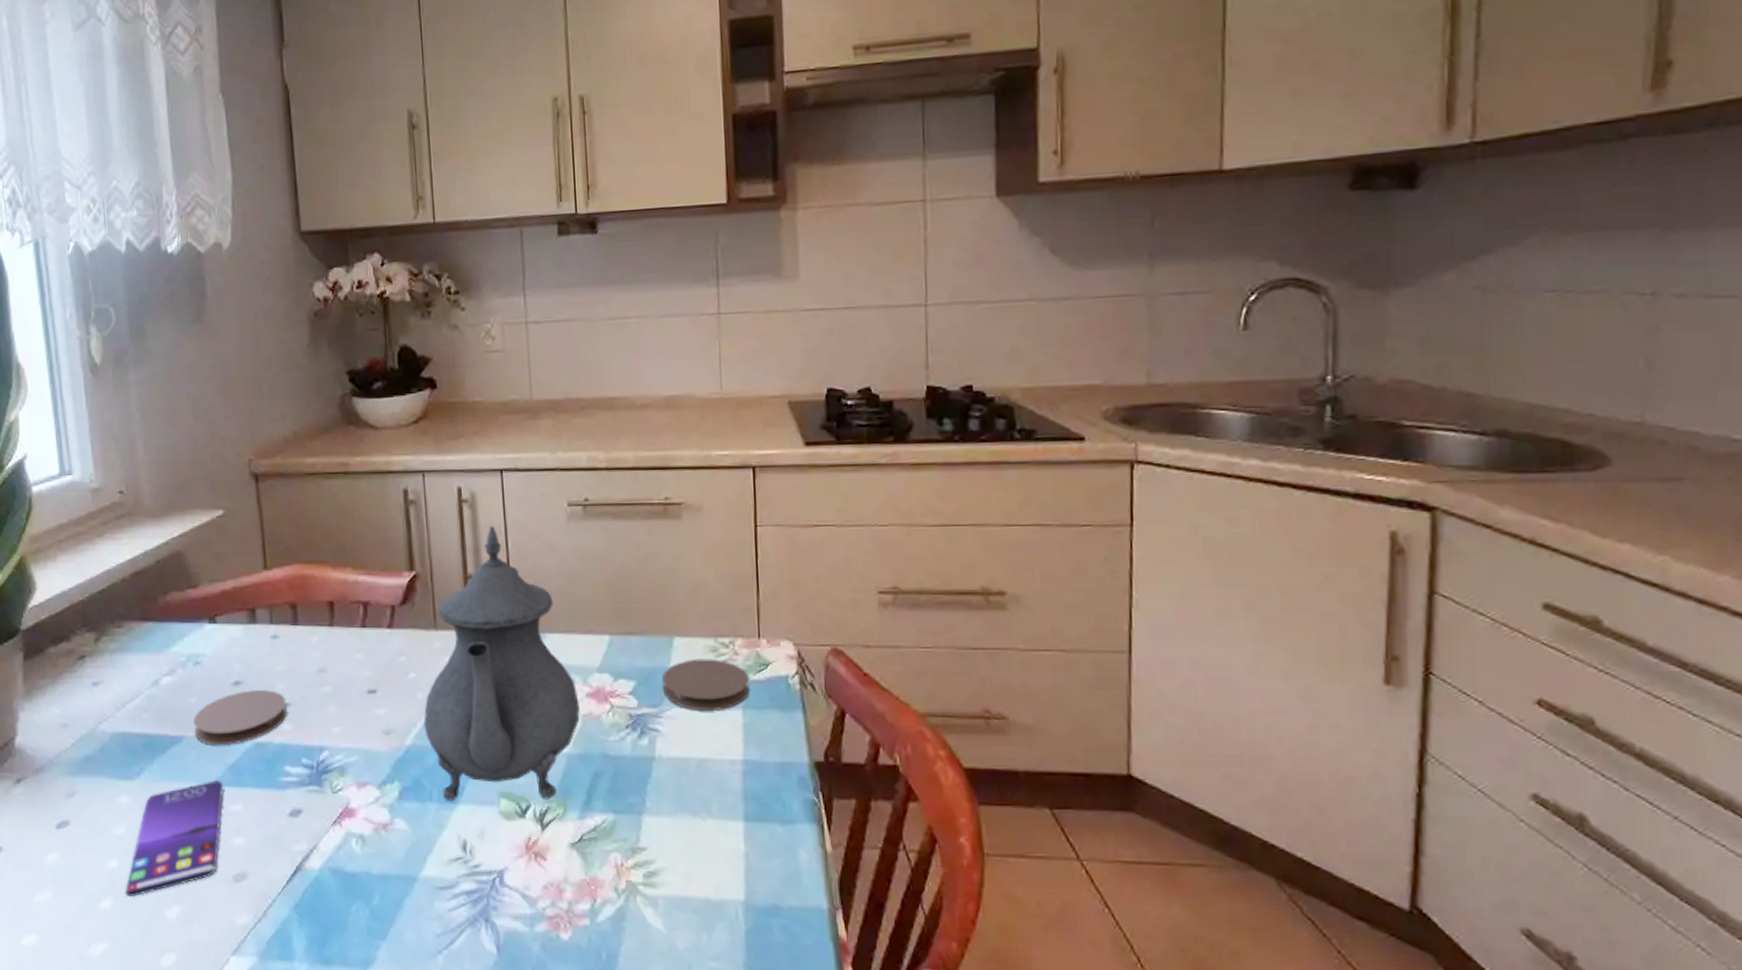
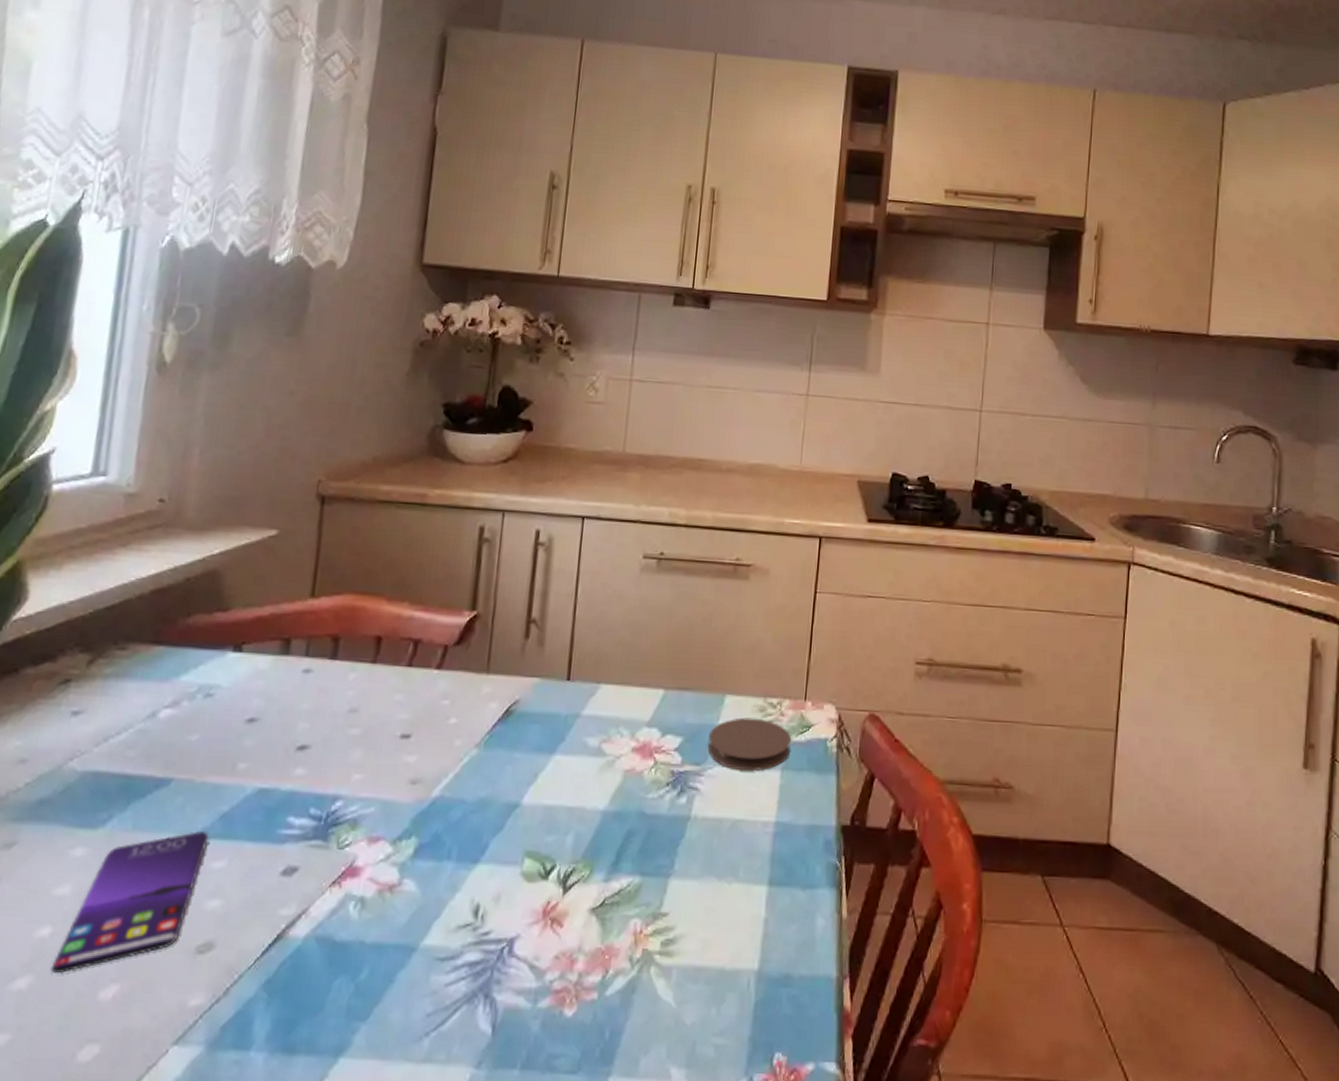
coaster: present [193,690,287,746] -> none [187,729,306,791]
teapot: present [423,526,580,802] -> none [456,571,624,861]

